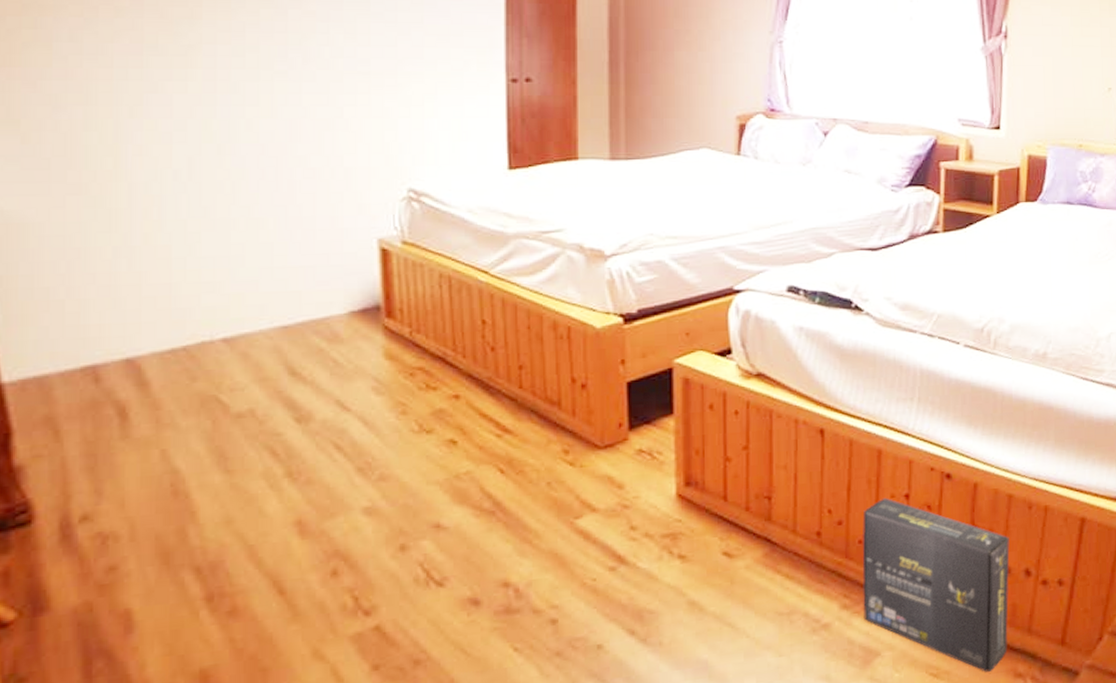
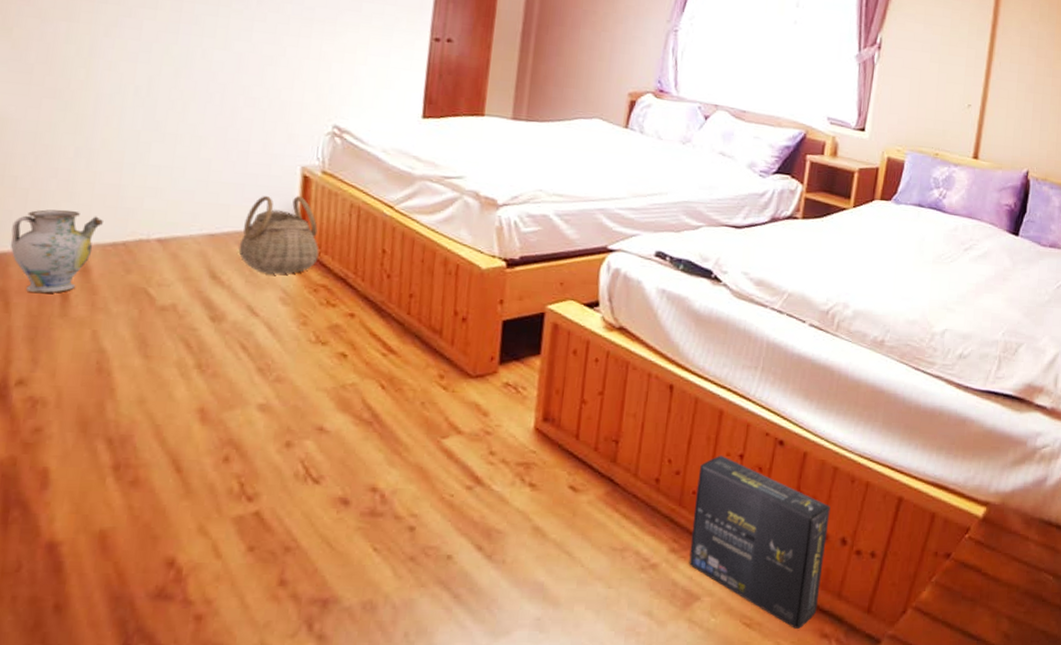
ceramic jug: none [51,318,156,417] -> present [10,209,103,294]
basket: none [318,272,410,362] -> present [238,196,319,274]

